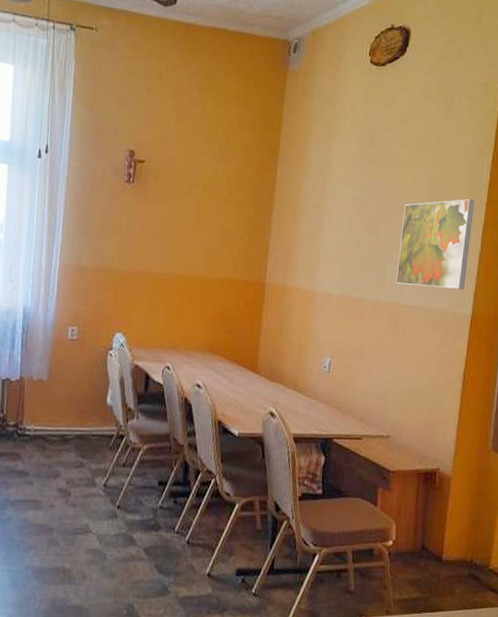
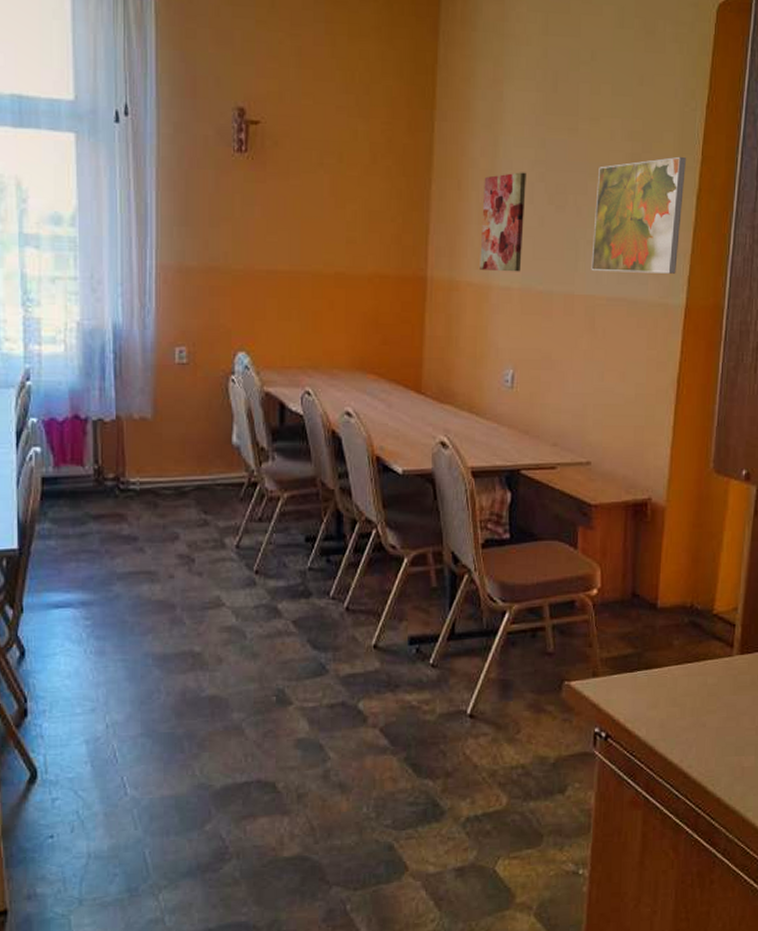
wall art: none [307,205,347,282] -> present [480,172,526,272]

